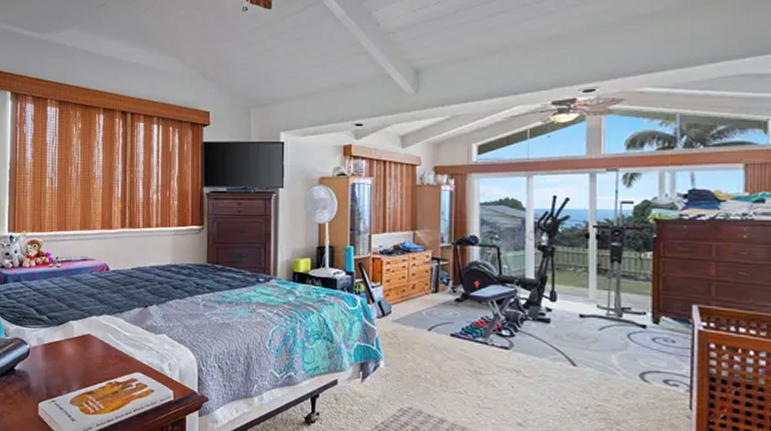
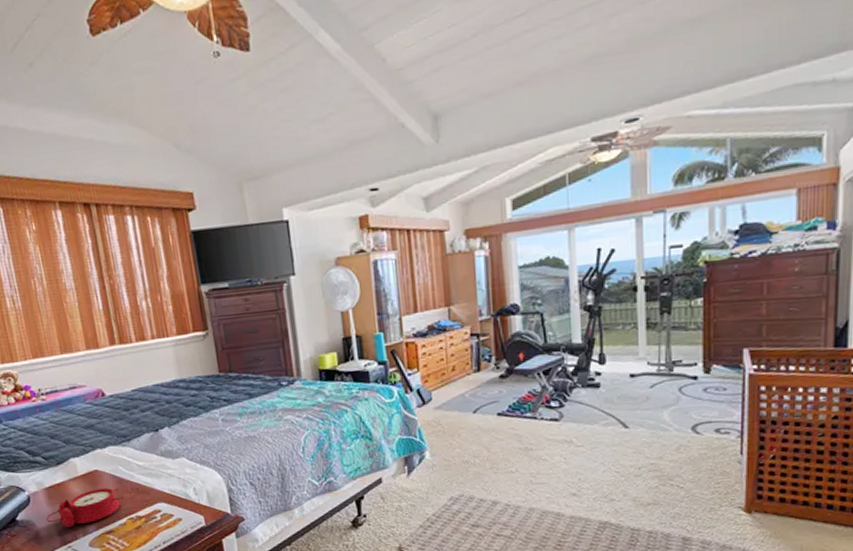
alarm clock: none [39,351,108,384] -> present [46,487,124,528]

